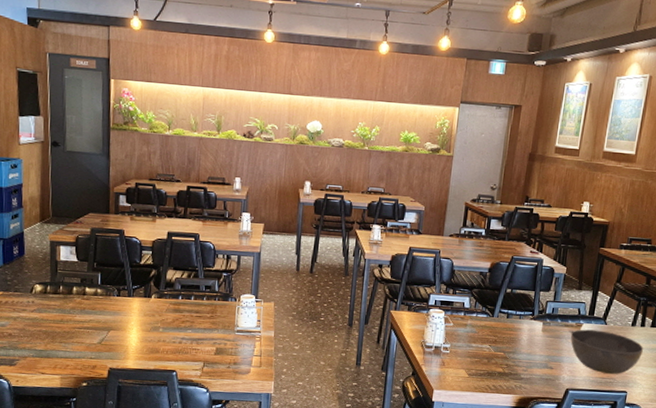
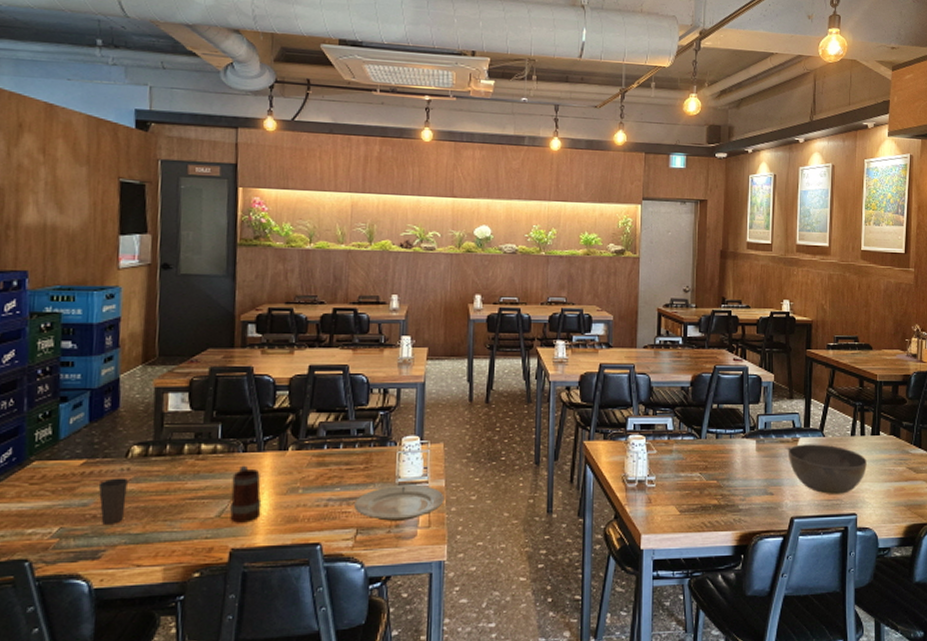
cup: none [12,307,33,342] -> present [98,477,128,524]
beer mug: none [108,306,132,350] -> present [230,465,262,523]
plate: none [202,332,273,360] -> present [354,484,444,521]

